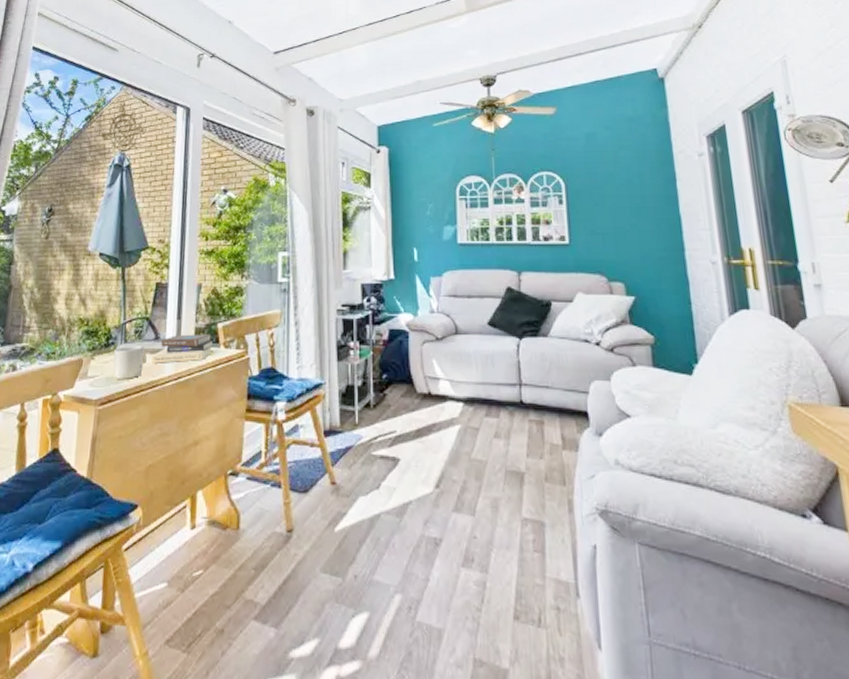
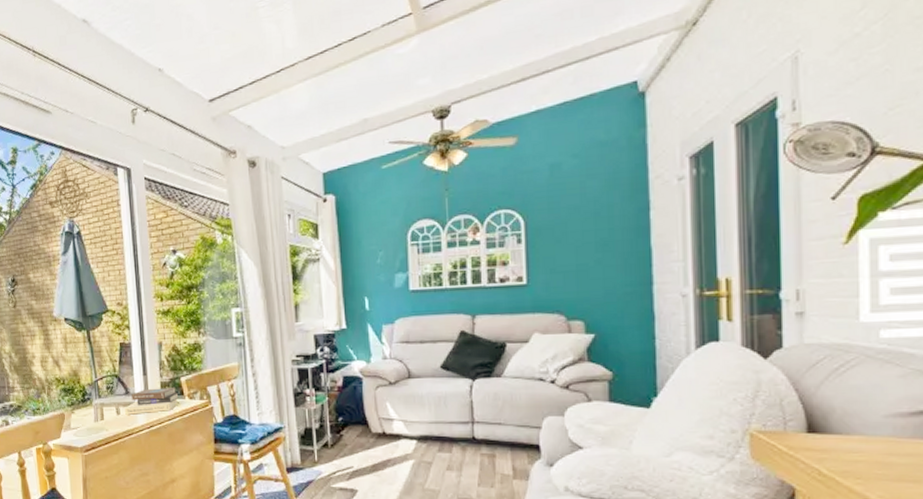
mug: present [113,345,145,379] -> none [90,400,119,429]

